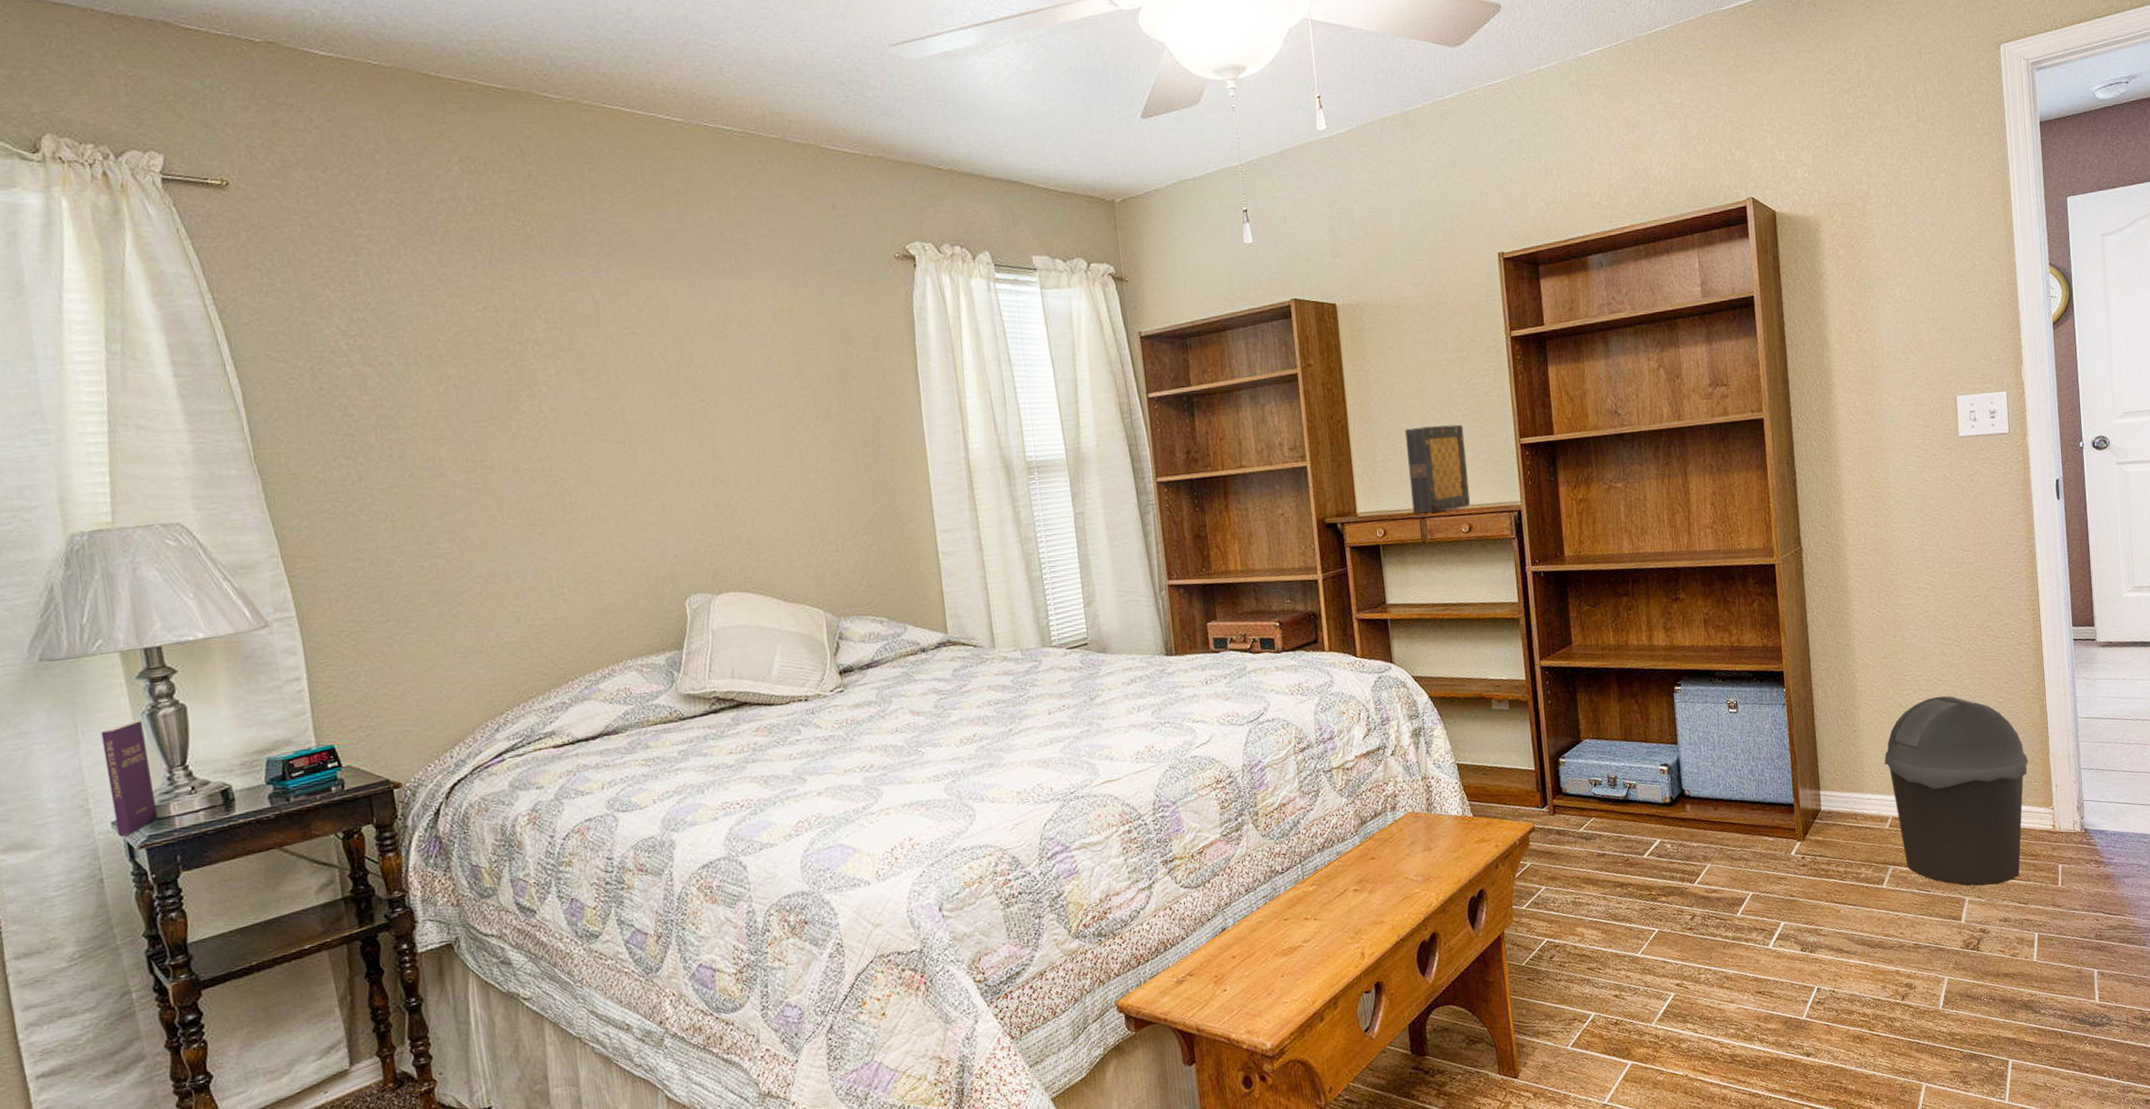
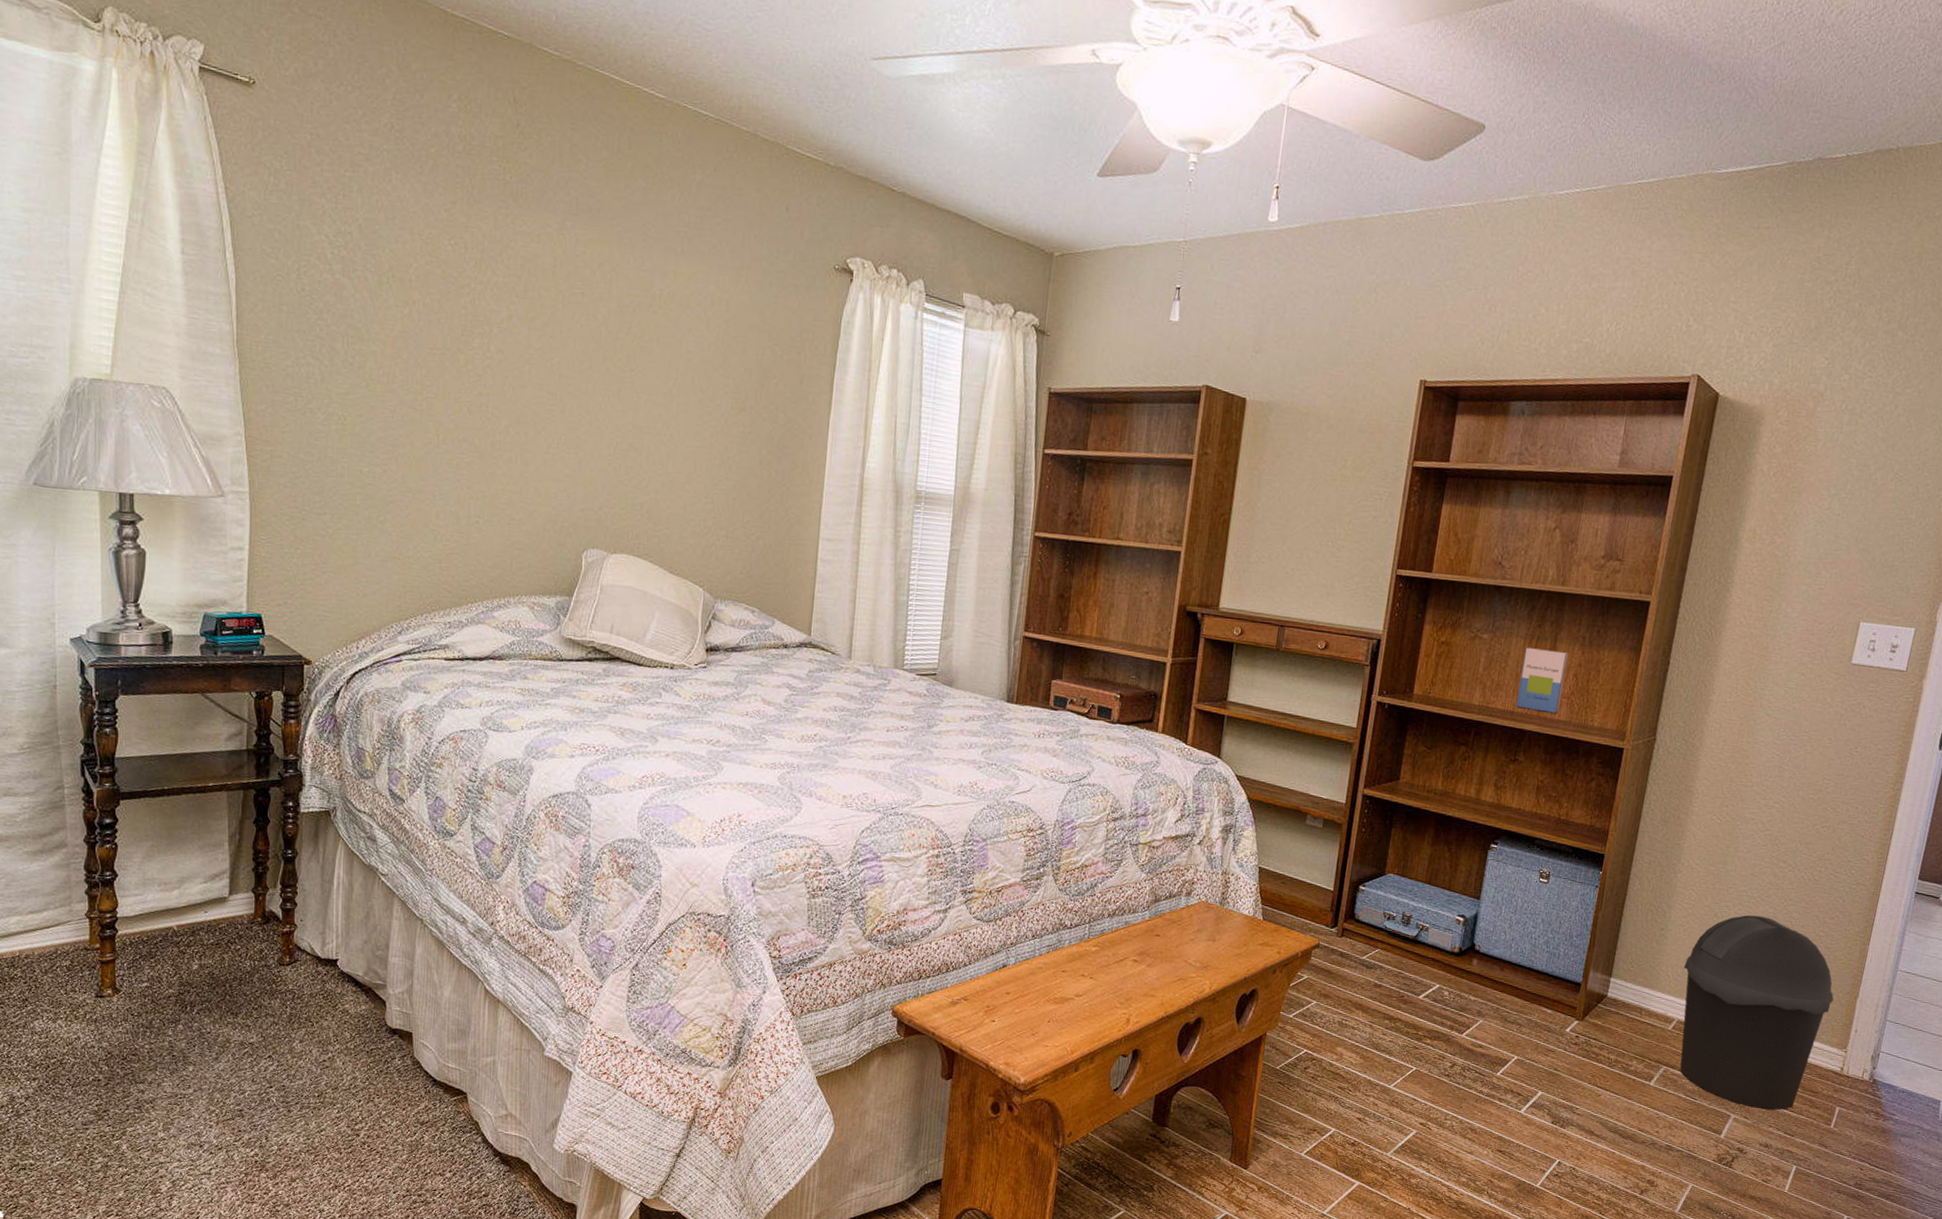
book: present [100,721,159,836] -> none [73,555,109,653]
decorative box: present [1405,424,1470,514] -> none [1273,535,1344,625]
book: none [1659,484,1706,548] -> present [1515,647,1569,713]

